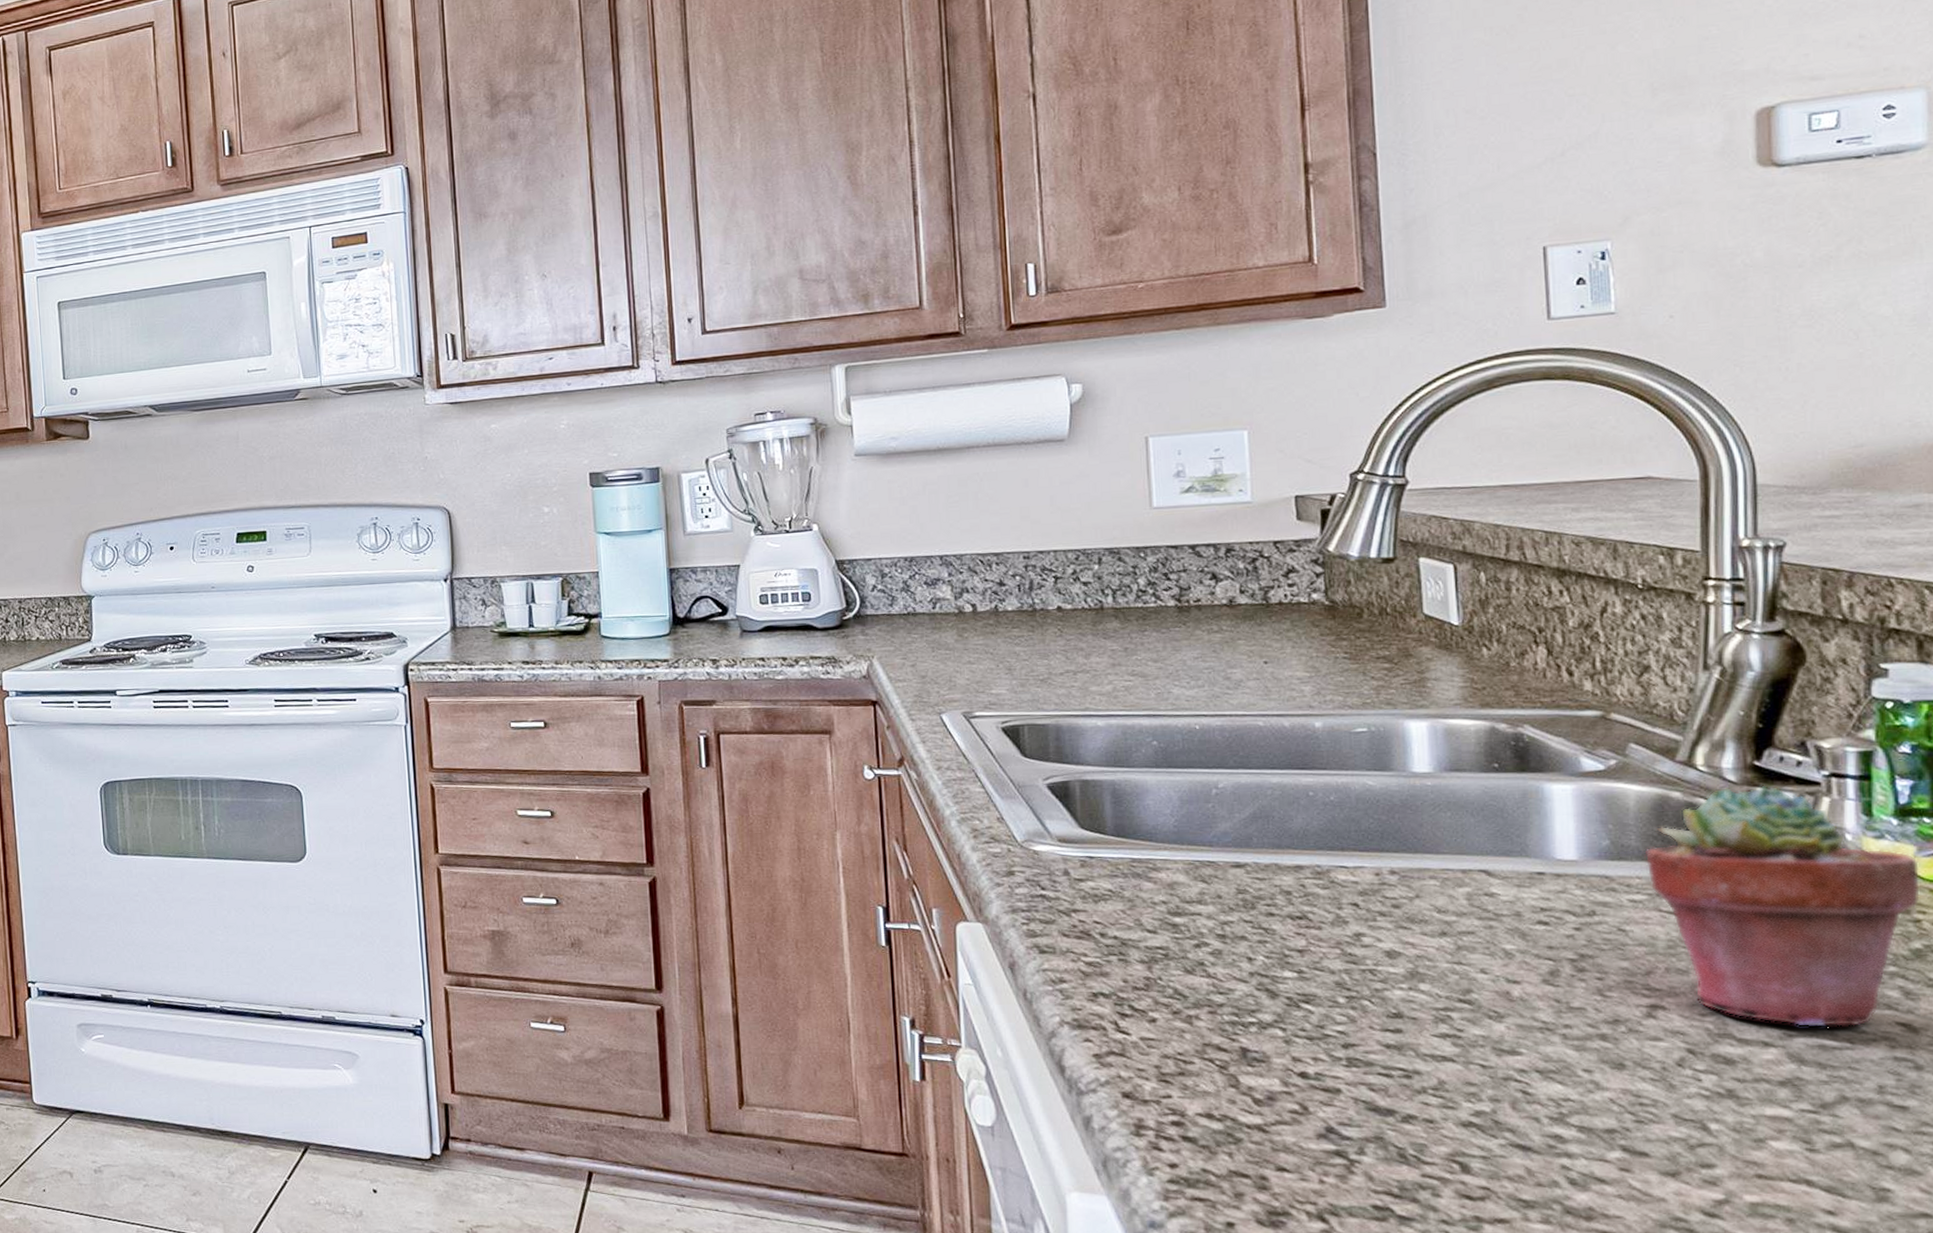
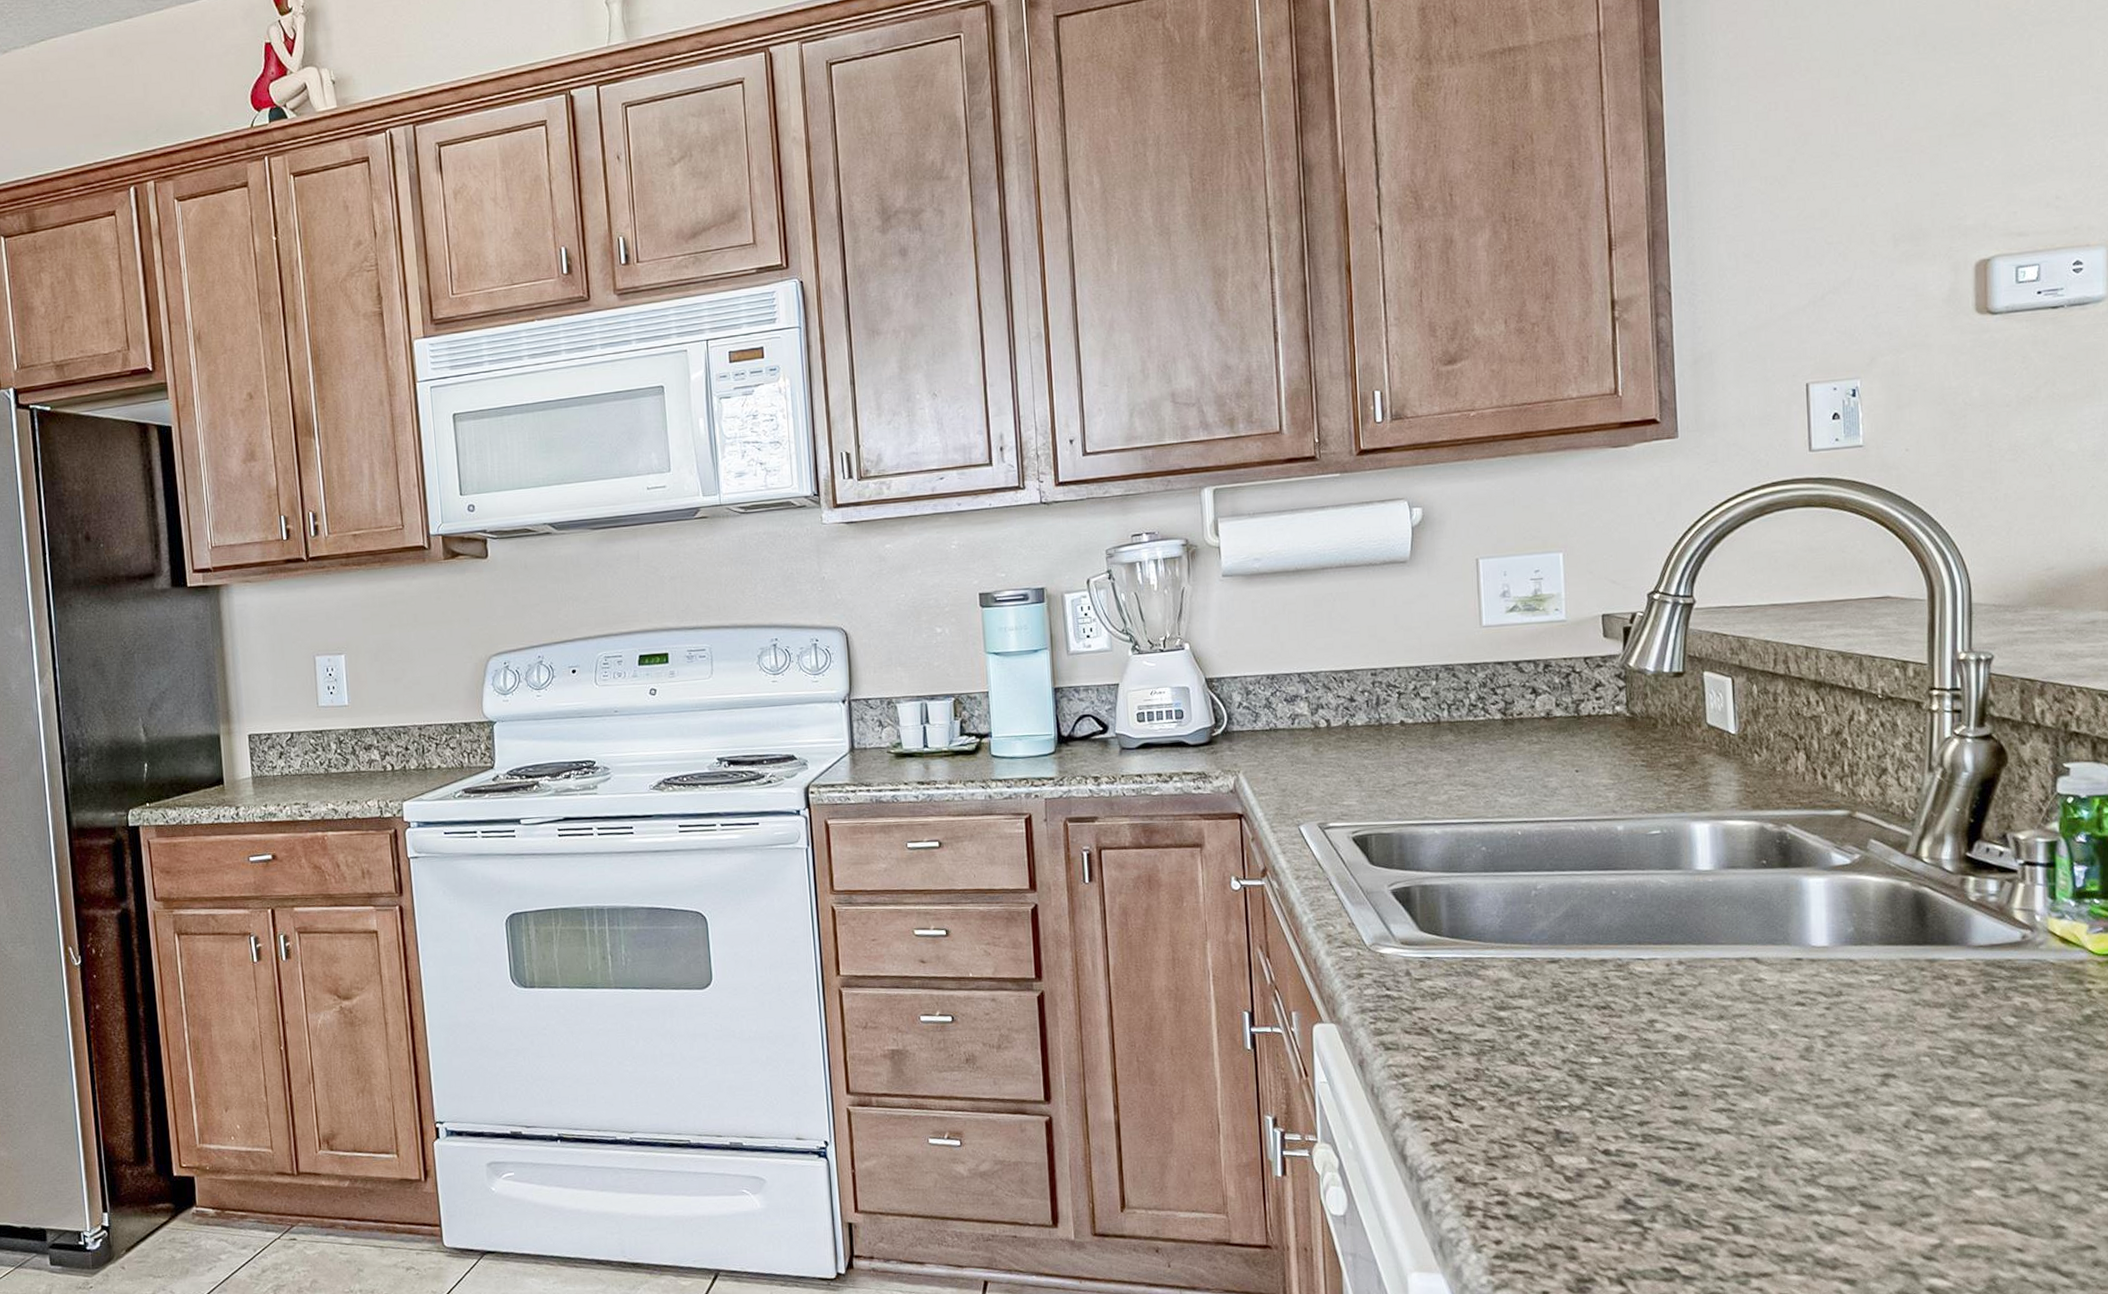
potted succulent: present [1644,785,1921,1028] -> none [1881,873,2091,1089]

